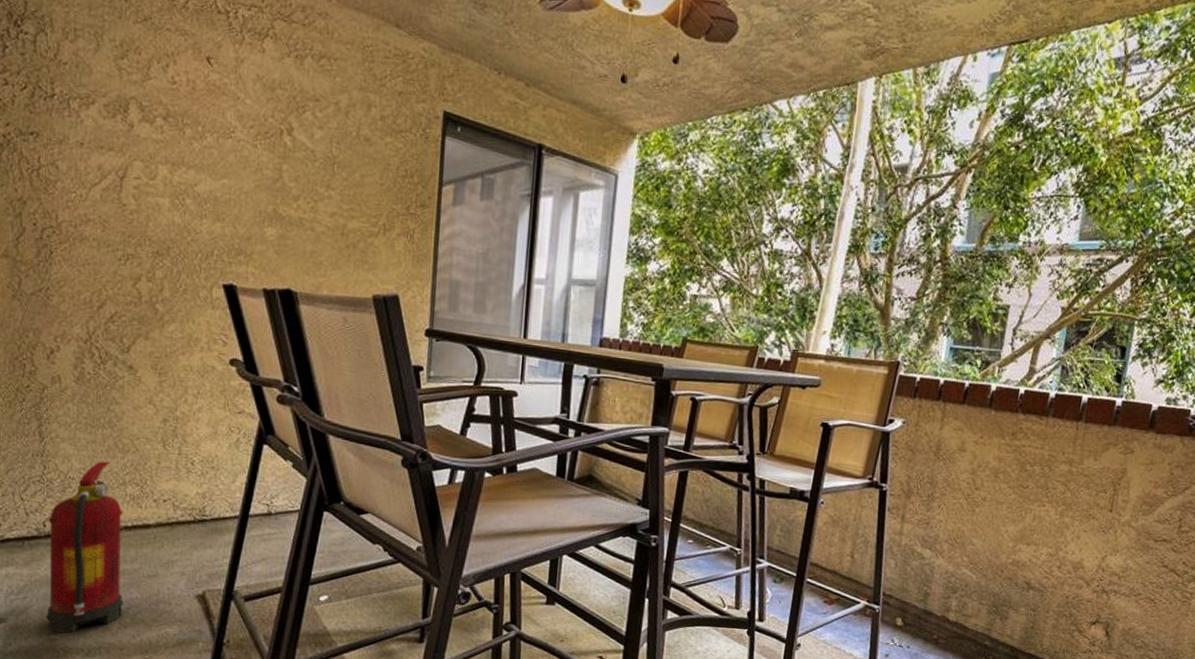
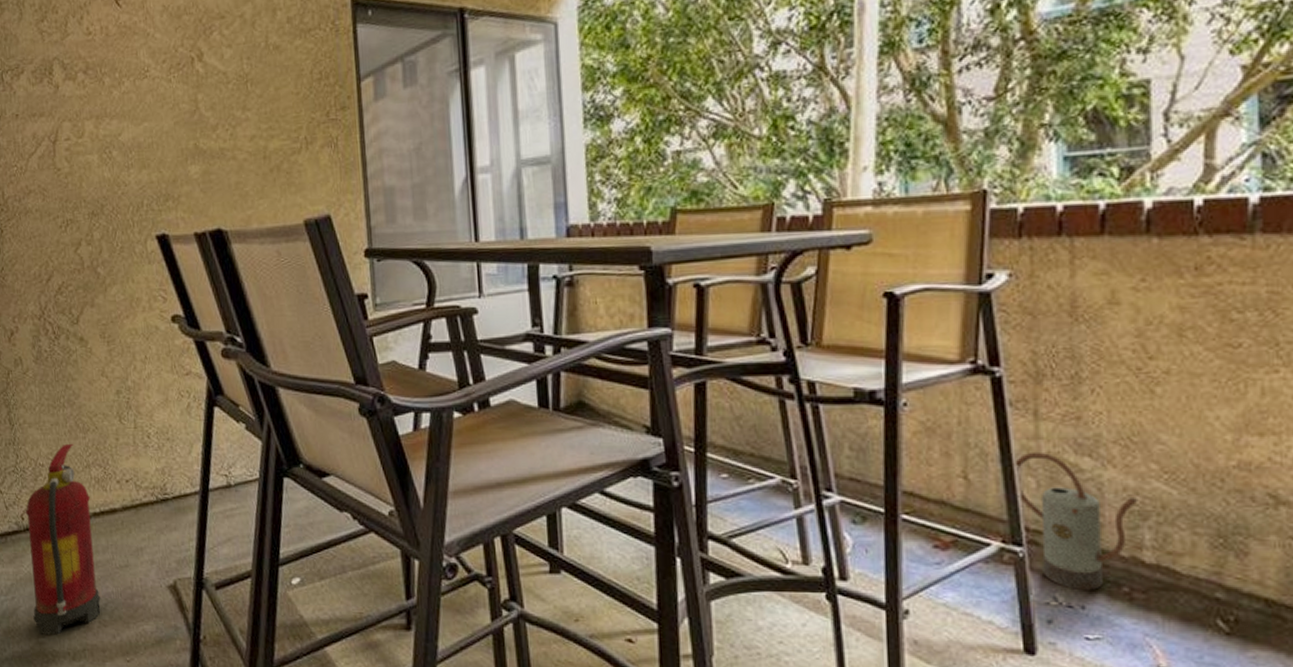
watering can: none [882,543,953,636] -> present [1013,451,1139,590]

